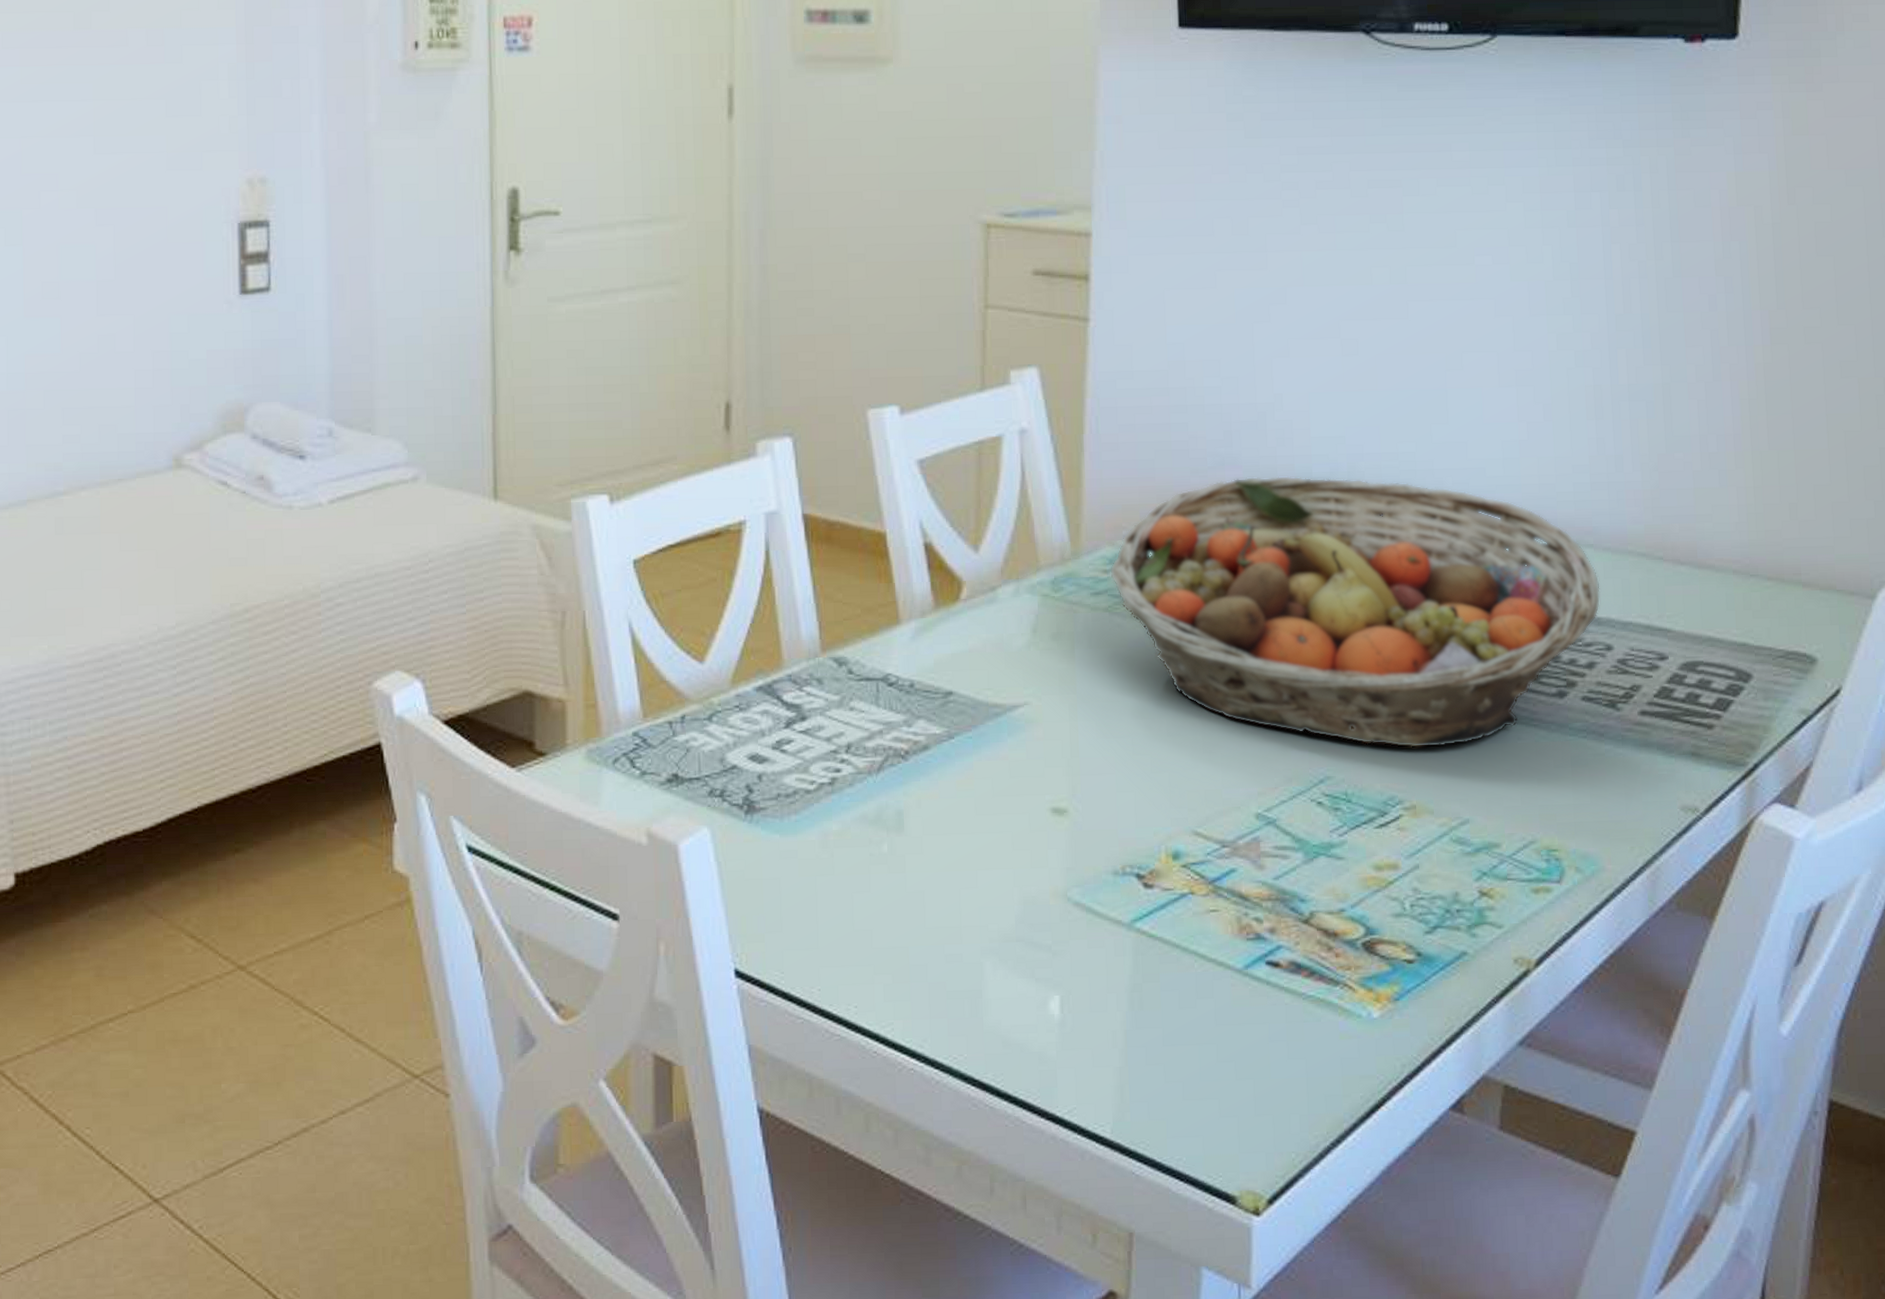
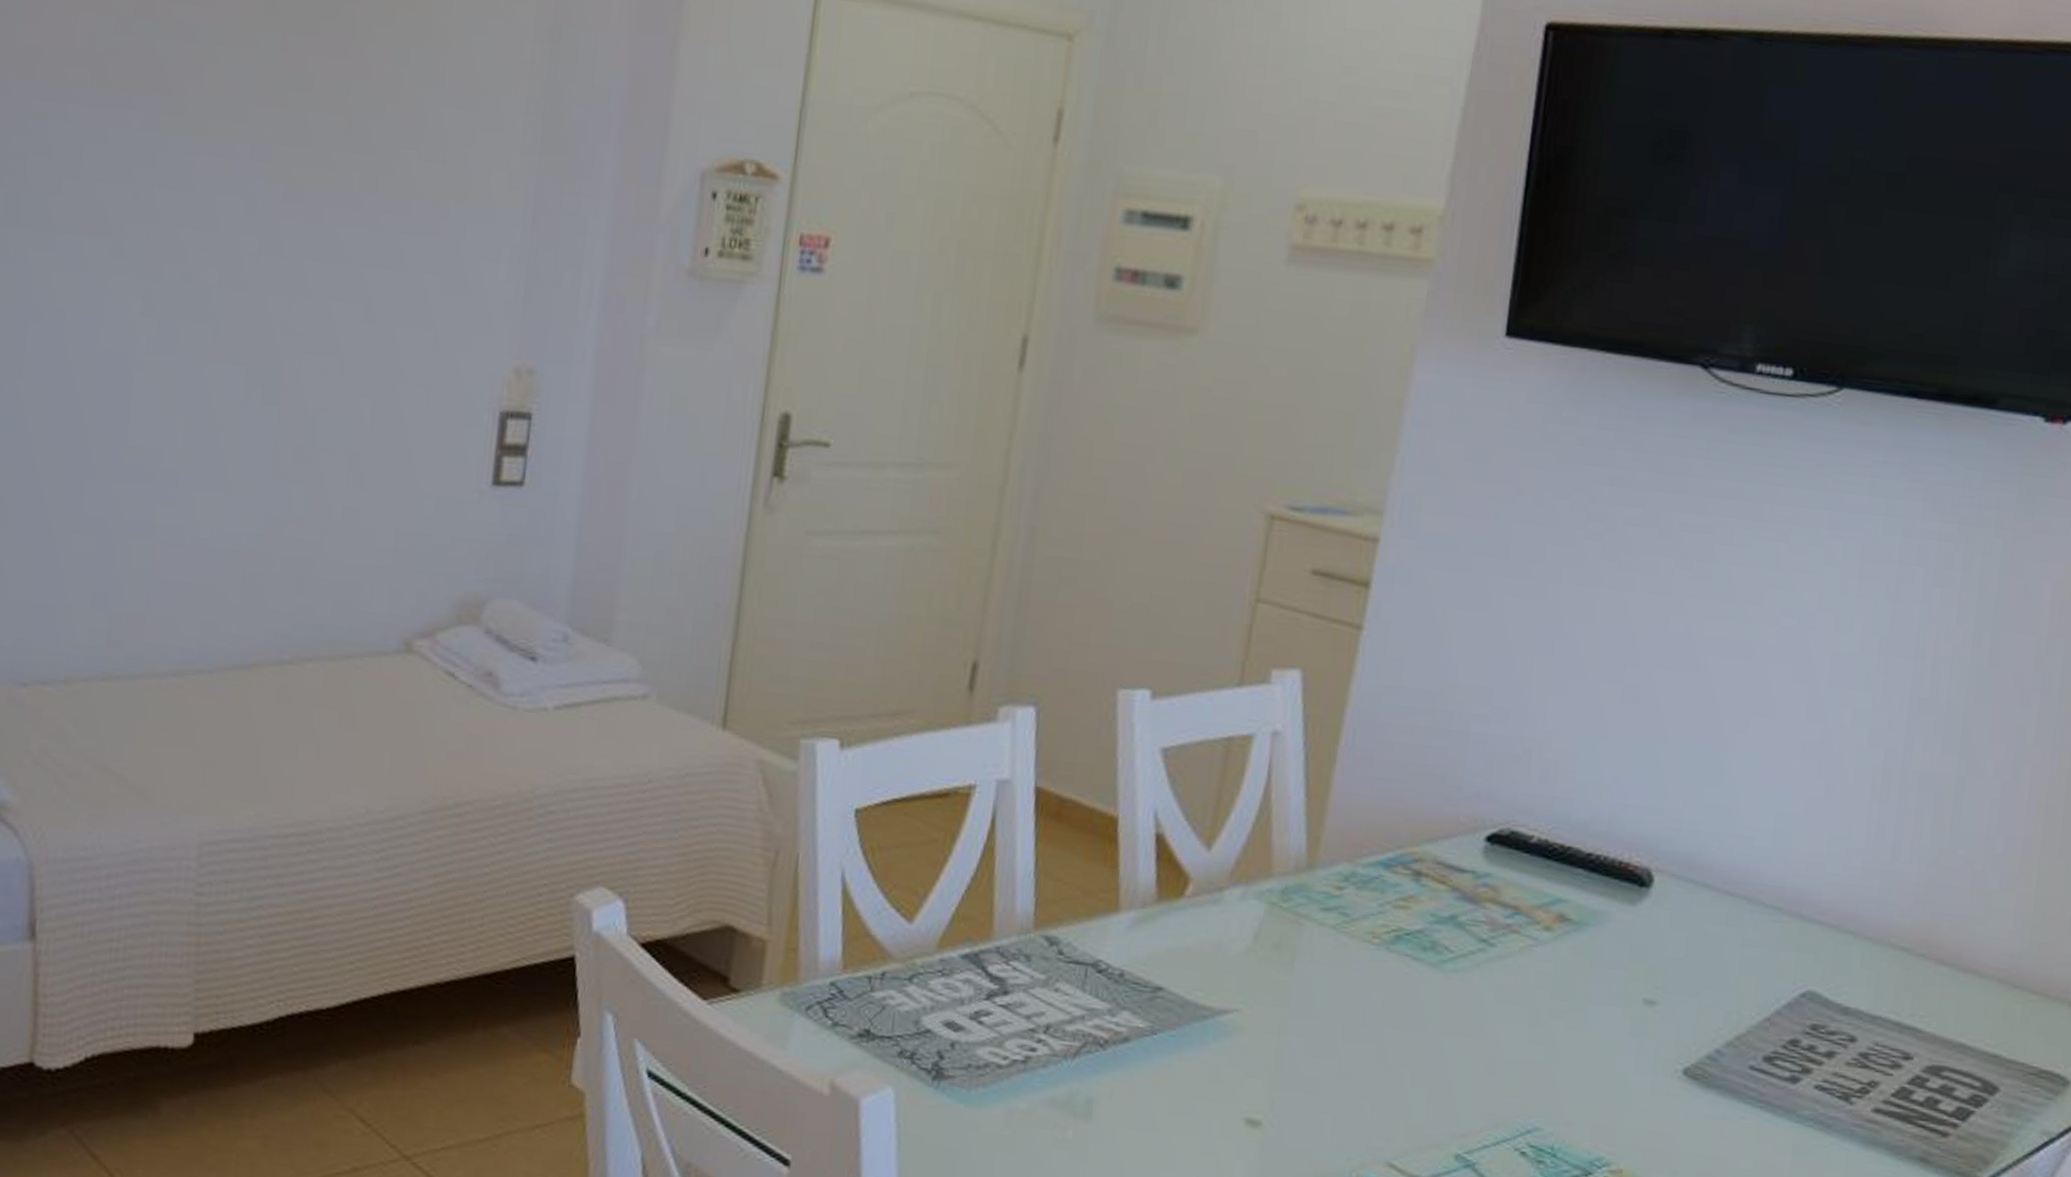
fruit basket: present [1109,476,1601,749] -> none [1342,812,1855,1116]

